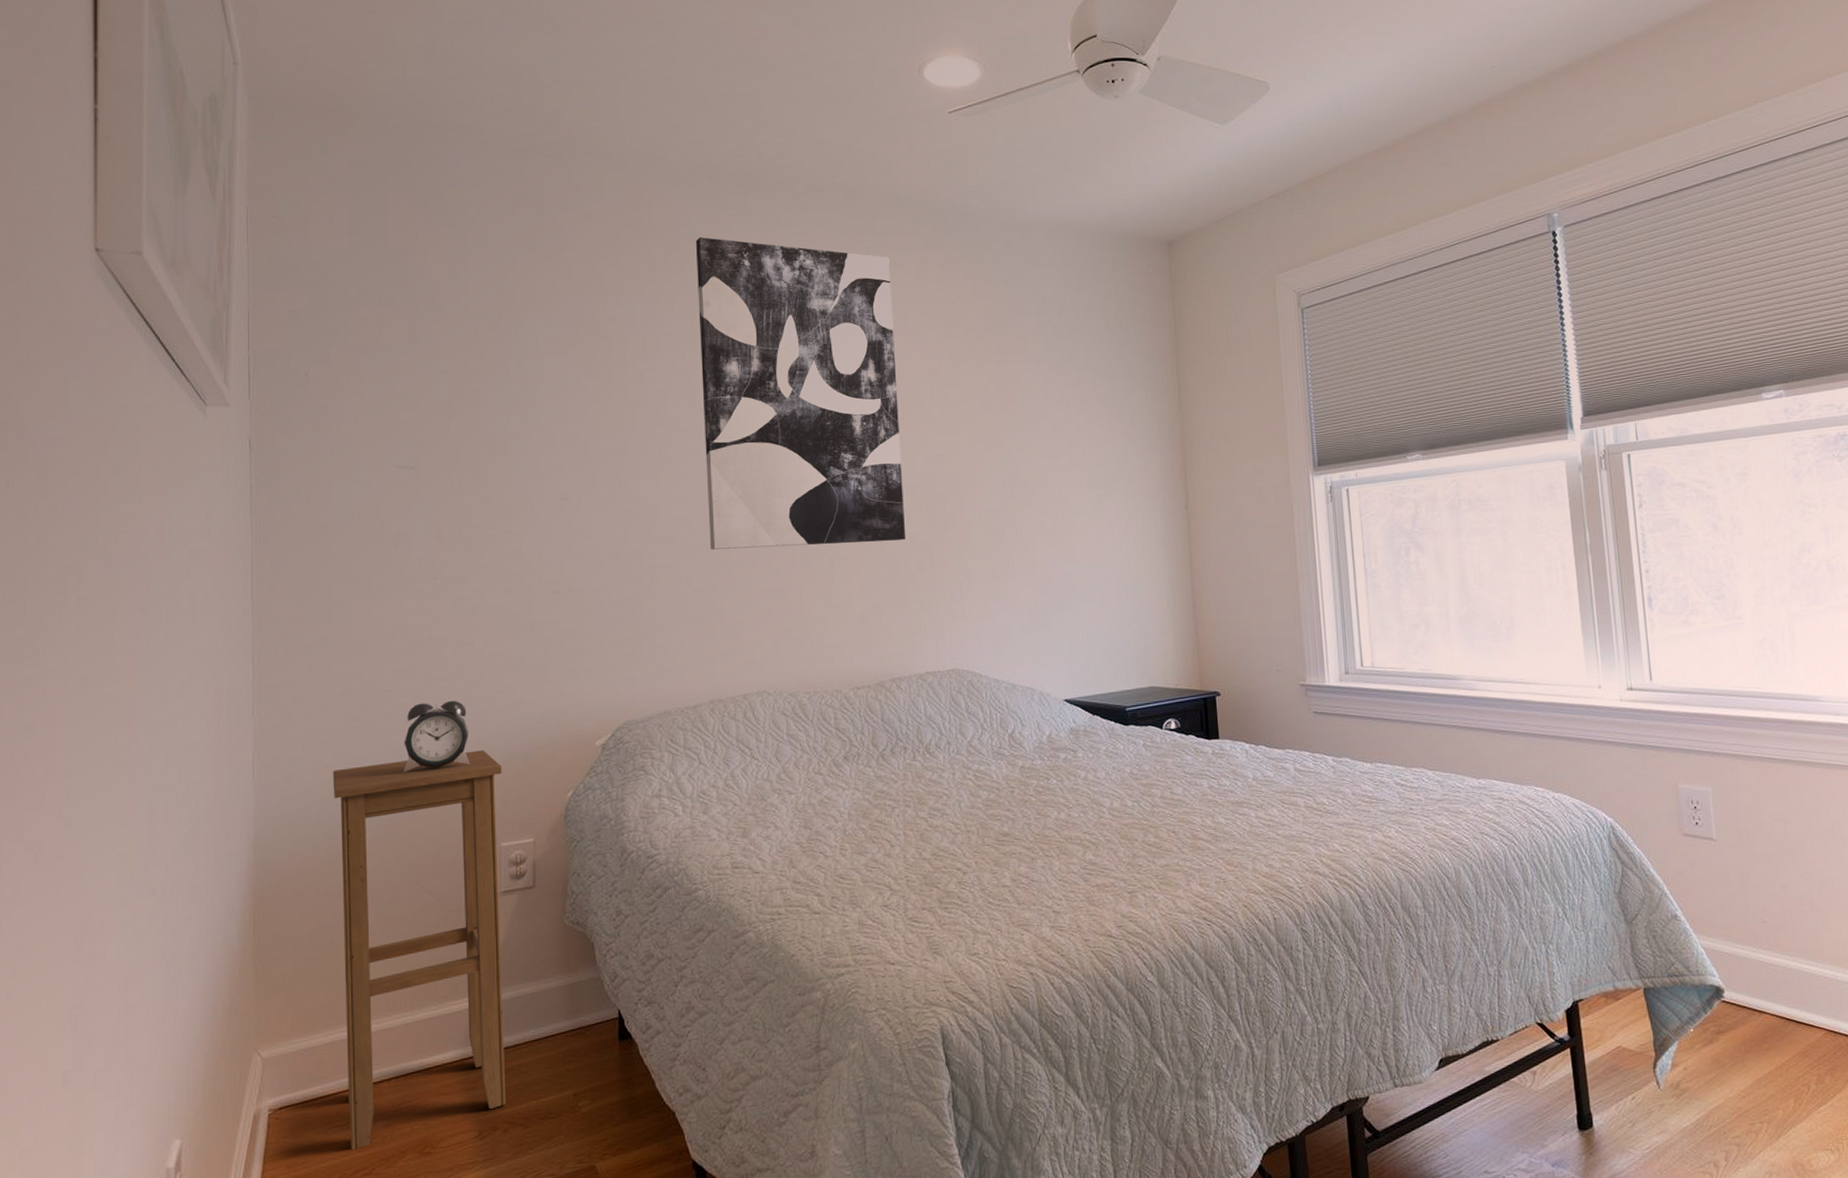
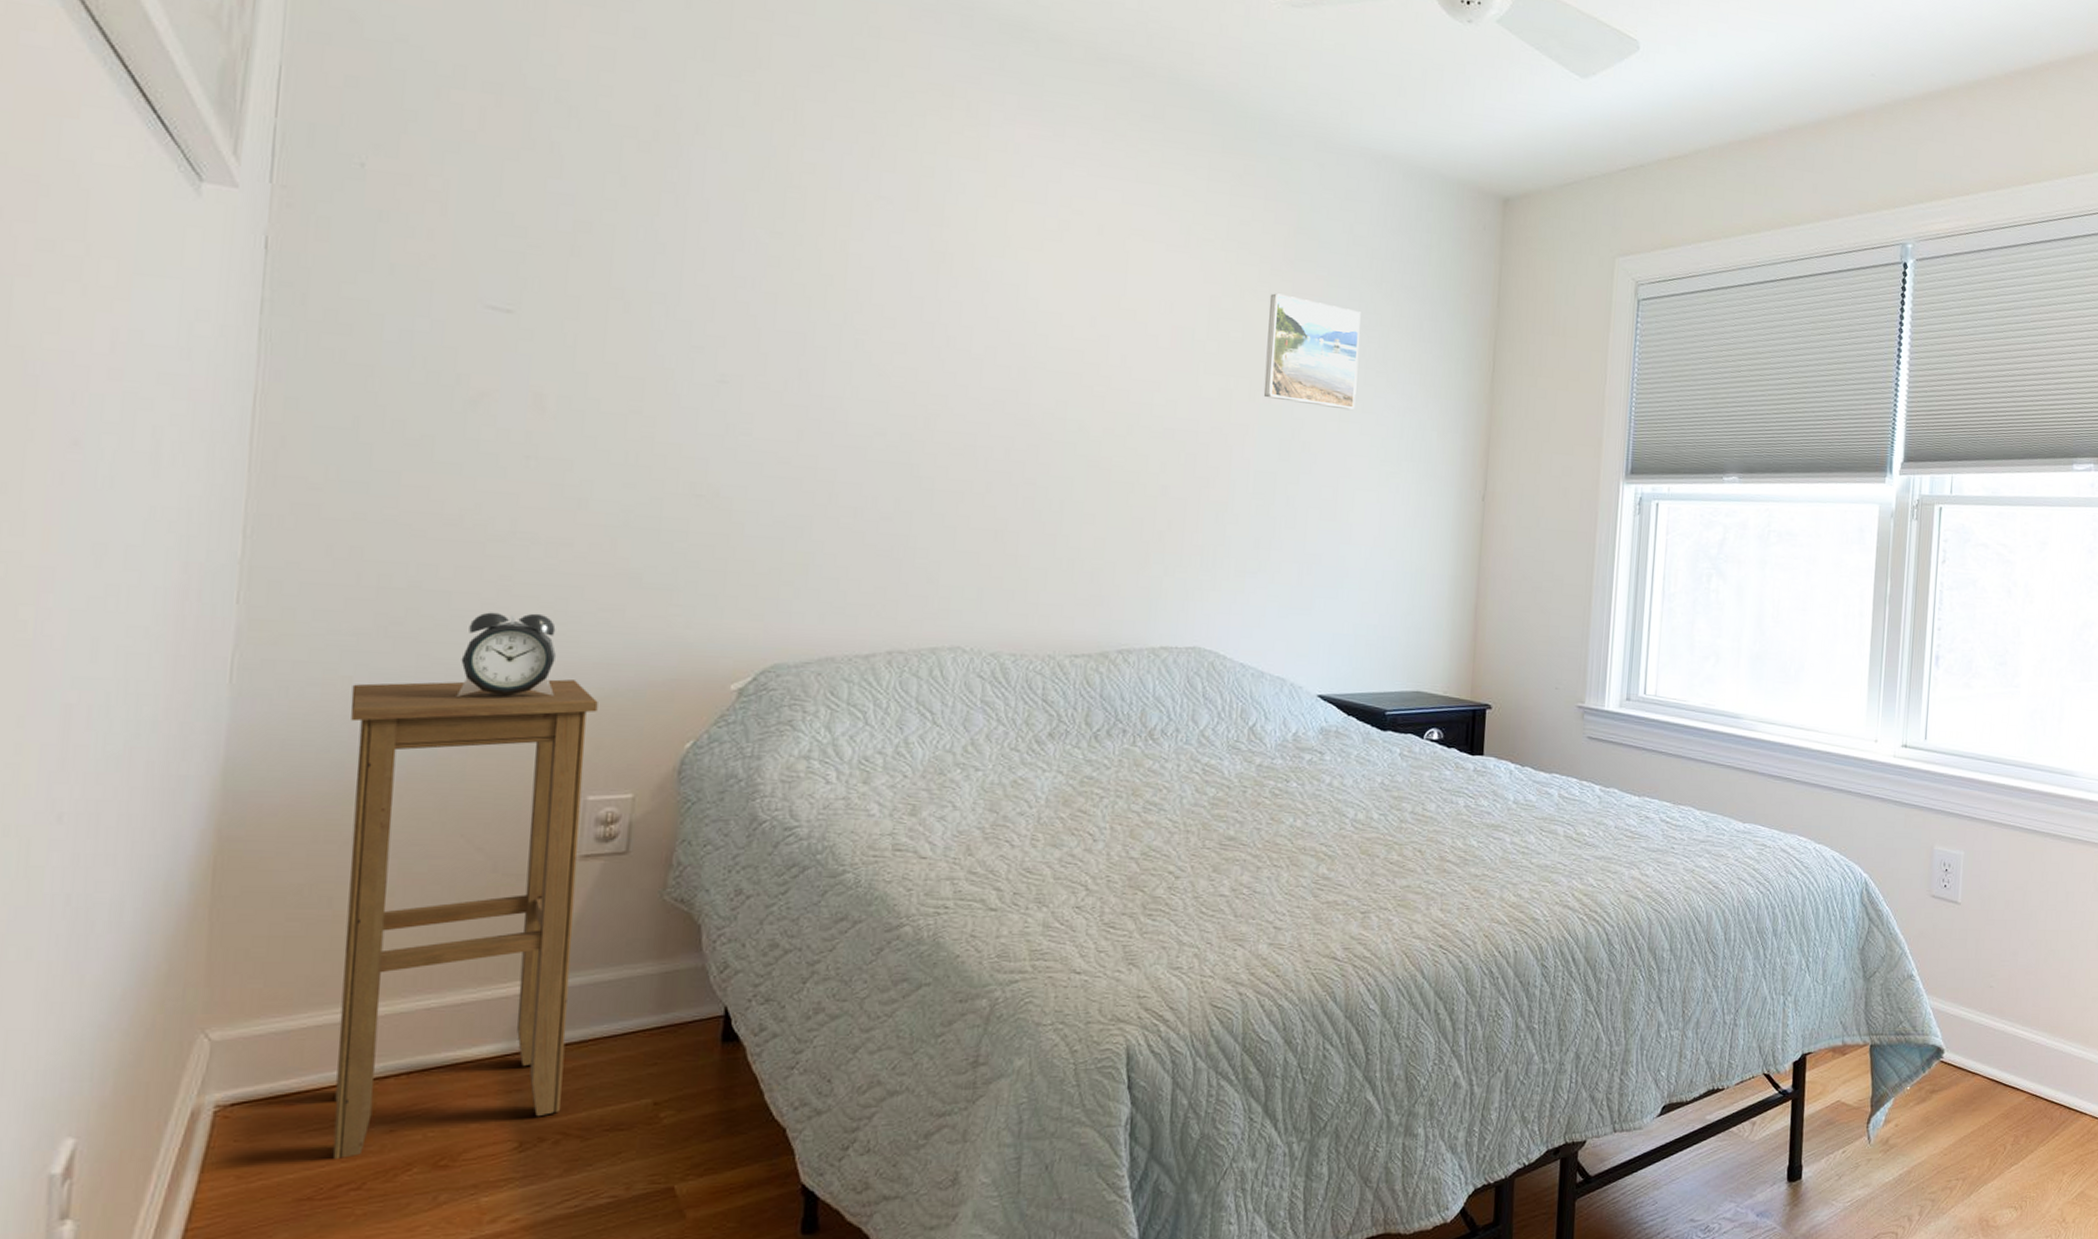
wall art: present [695,237,906,549] -> none [909,87,1178,492]
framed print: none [979,356,1063,447] -> present [1263,293,1361,410]

